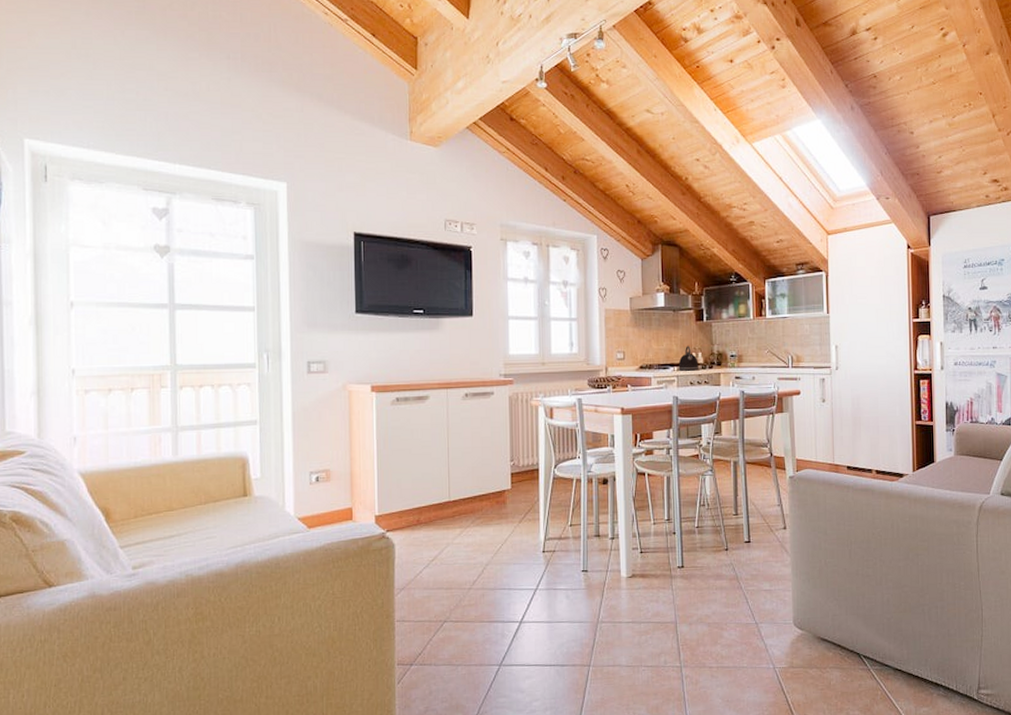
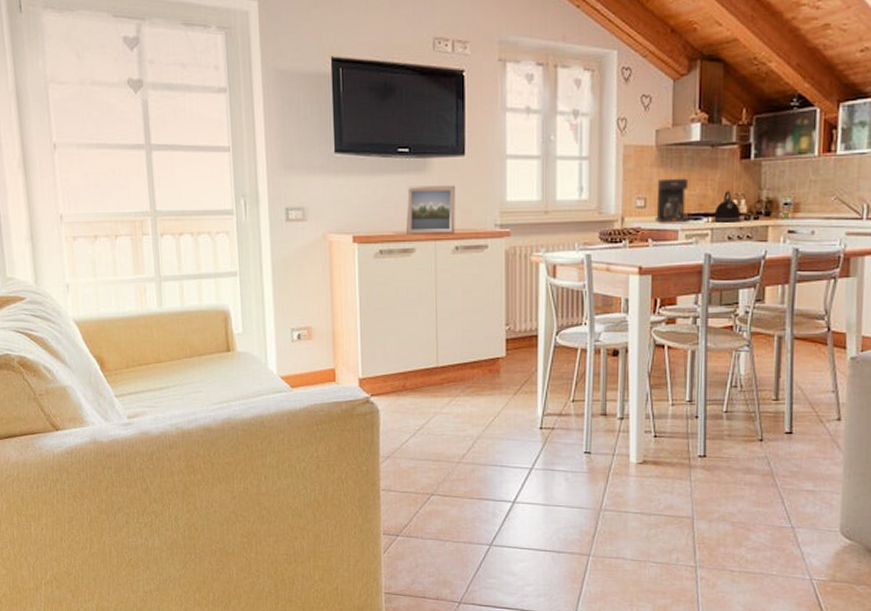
picture frame: none [421,341,465,384] -> present [406,185,456,235]
coffee maker: none [632,336,659,372] -> present [654,178,689,223]

